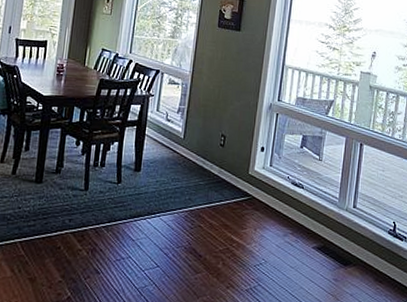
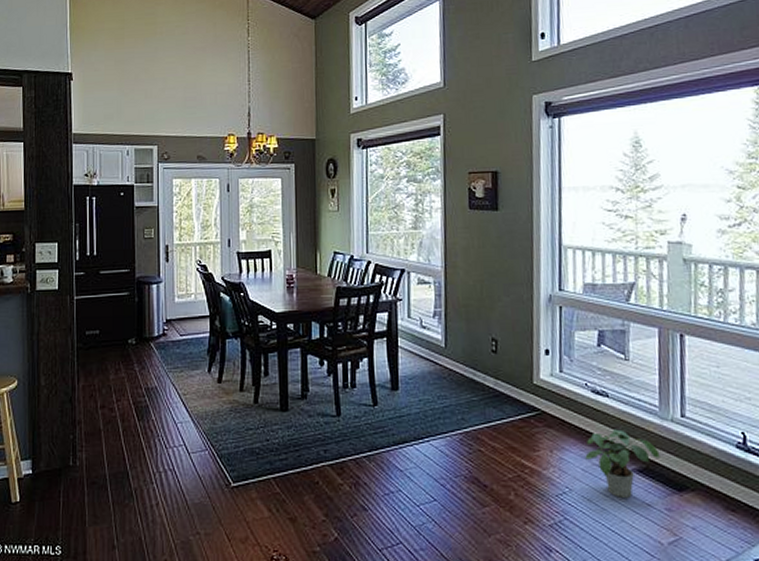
potted plant: none [280,214,335,269] -> present [585,429,660,498]

